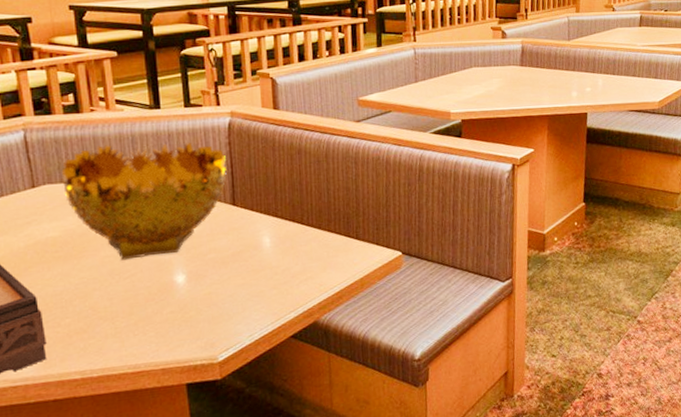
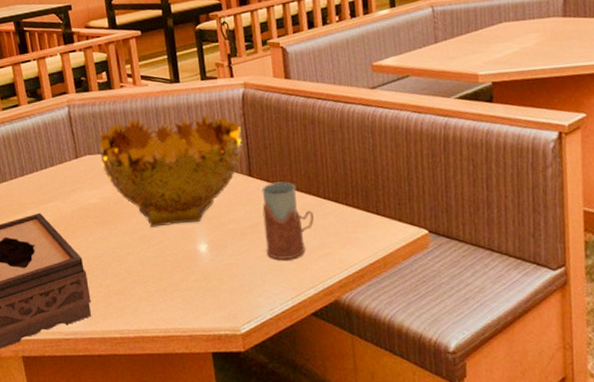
drinking glass: none [245,210,297,286] -> present [261,182,314,260]

